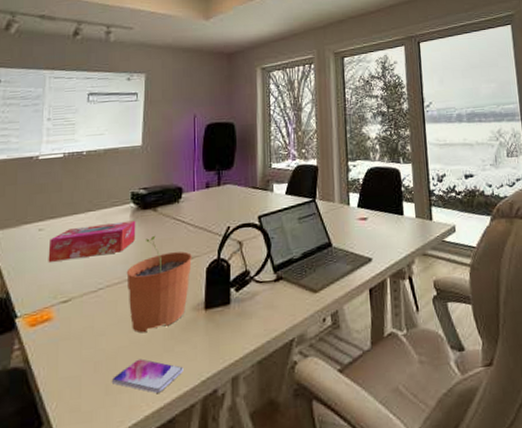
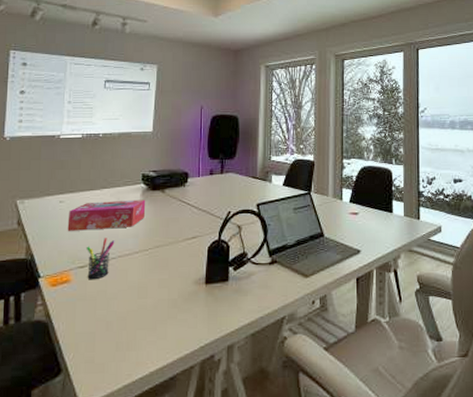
pen holder: none [70,266,102,316] -> present [87,238,115,280]
smartphone: present [111,358,183,393] -> none [121,322,185,353]
plant pot: present [126,235,192,333] -> none [136,214,195,300]

